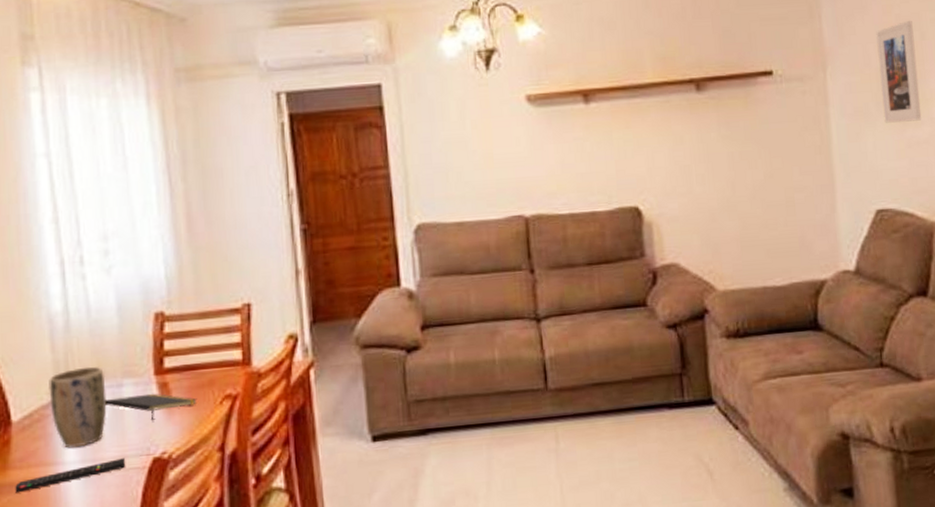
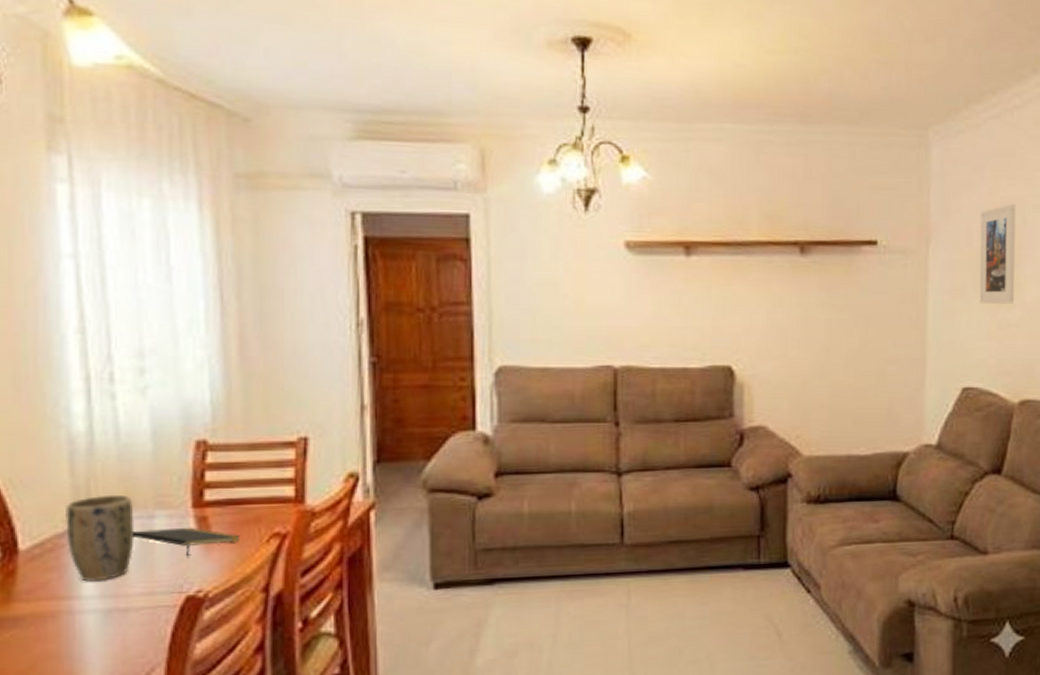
remote control: present [15,458,126,493] -> none [20,595,154,628]

